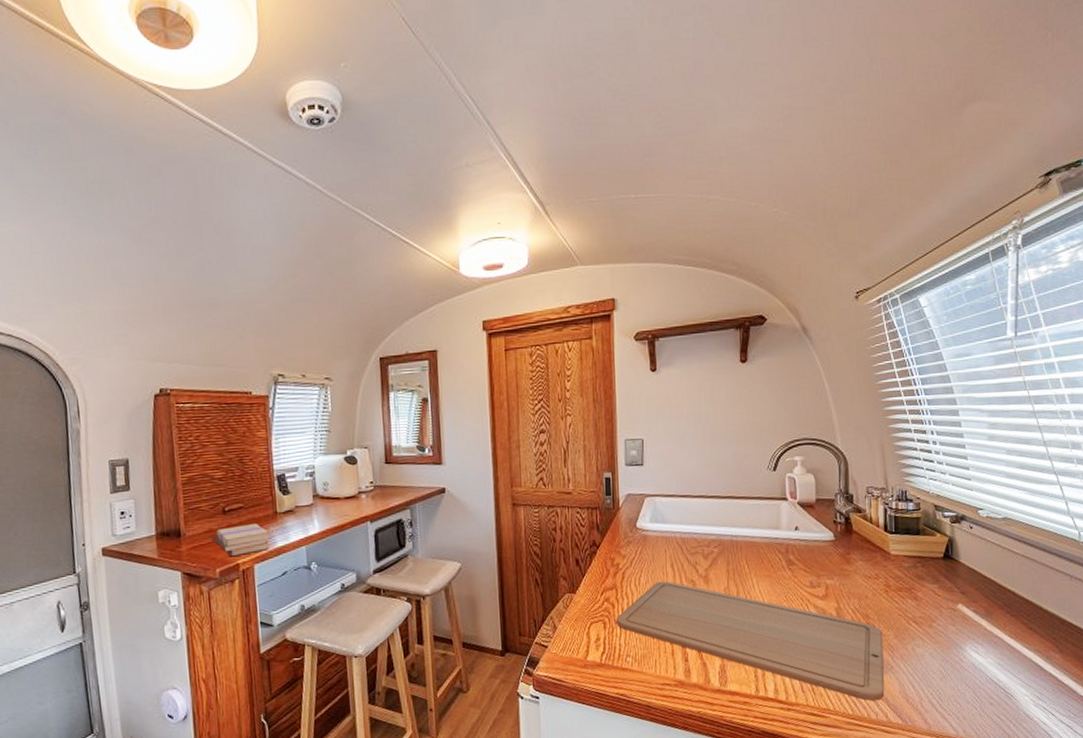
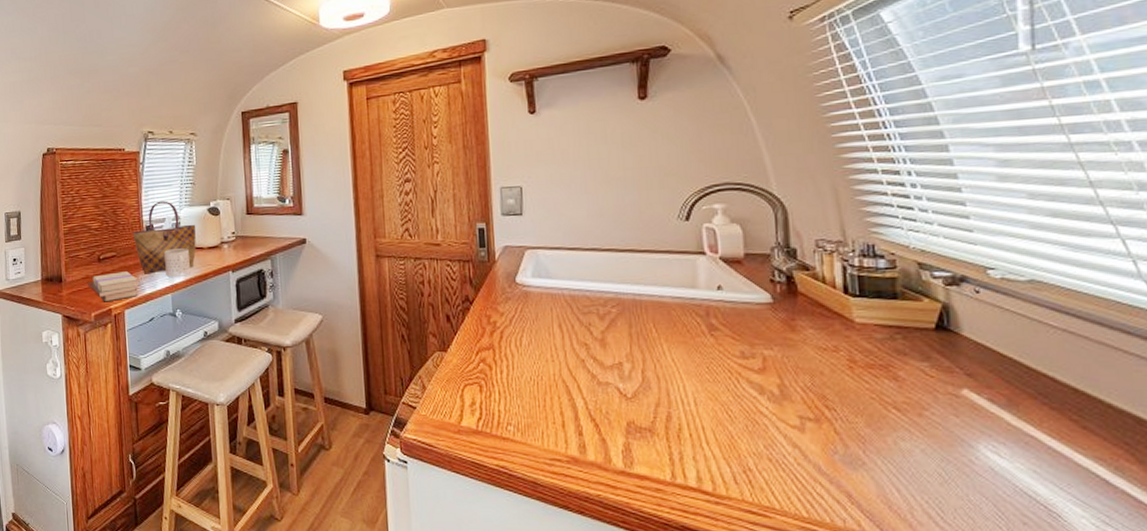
tote bag: none [262,448,332,527] -> present [132,200,196,274]
mug: none [296,498,326,530] -> present [163,248,190,278]
chopping board: present [617,581,885,701] -> none [495,343,855,504]

